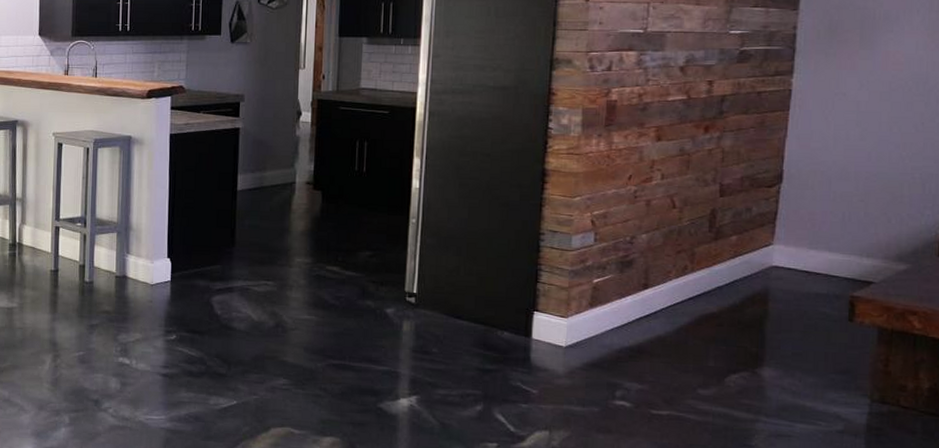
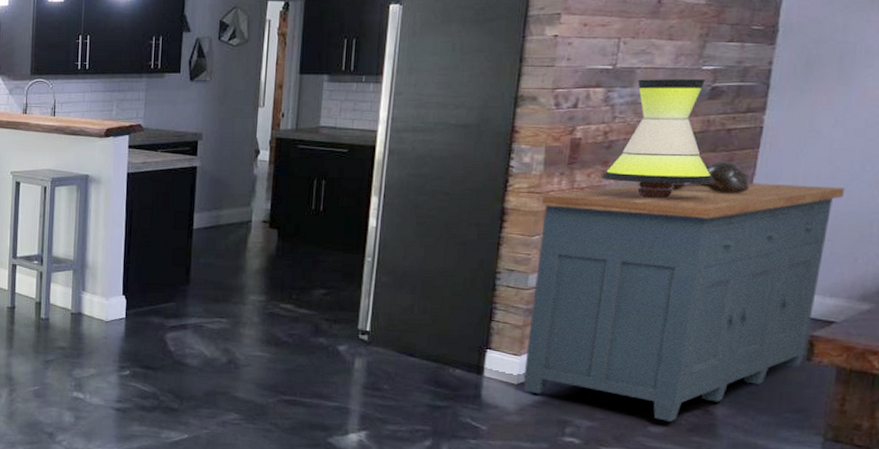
sideboard: none [571,144,875,384] -> present [523,183,846,422]
table lamp: none [638,43,749,161] -> present [601,79,715,199]
decorative vase: none [706,122,783,155] -> present [671,160,750,194]

